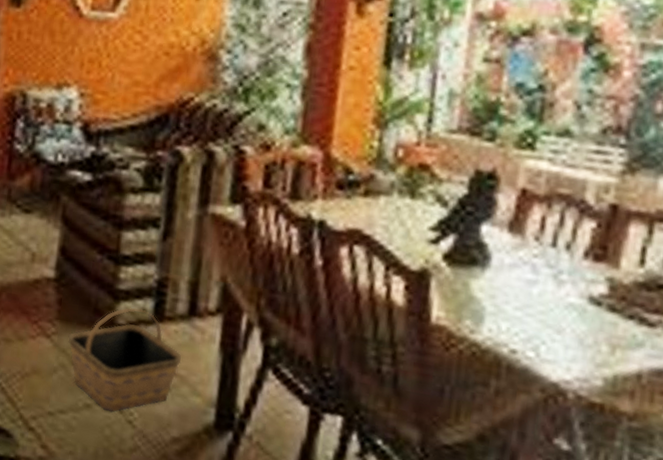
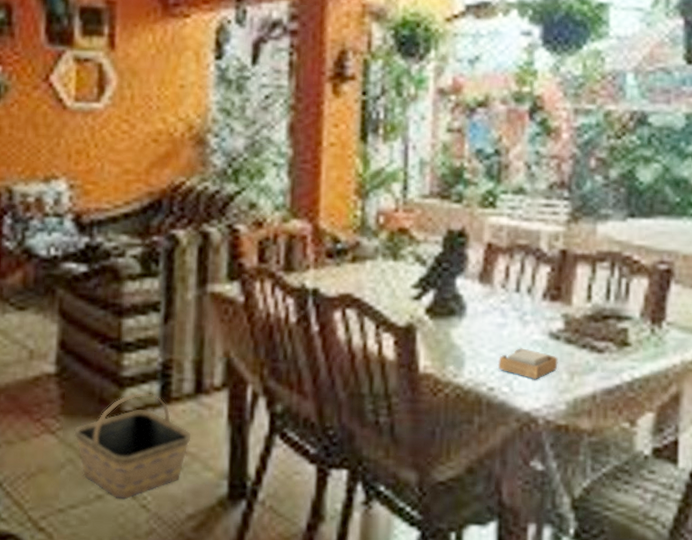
napkin holder: none [523,310,598,347] -> present [497,348,558,379]

